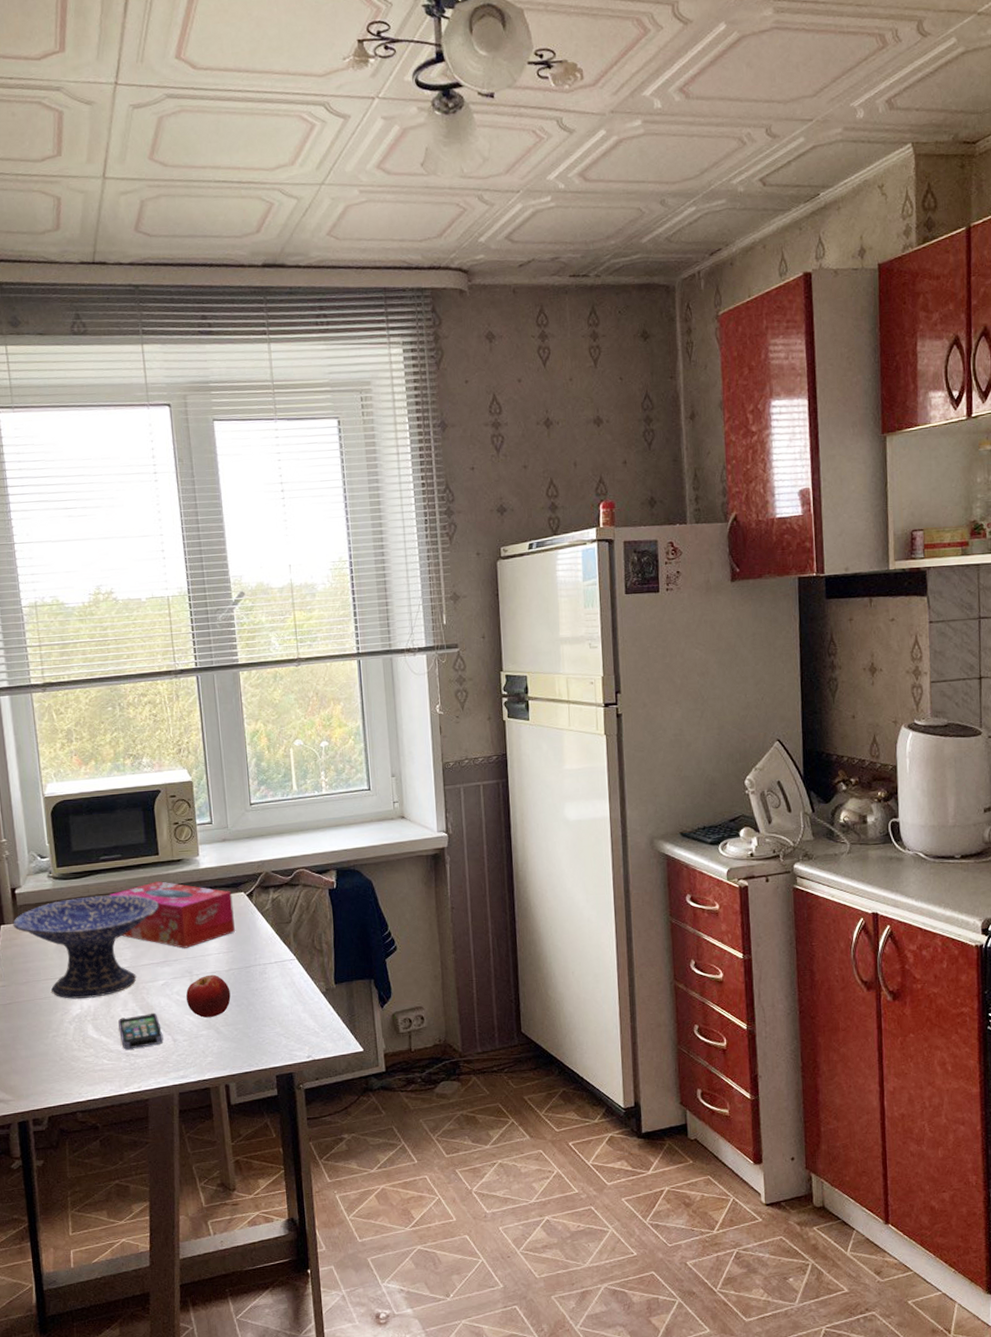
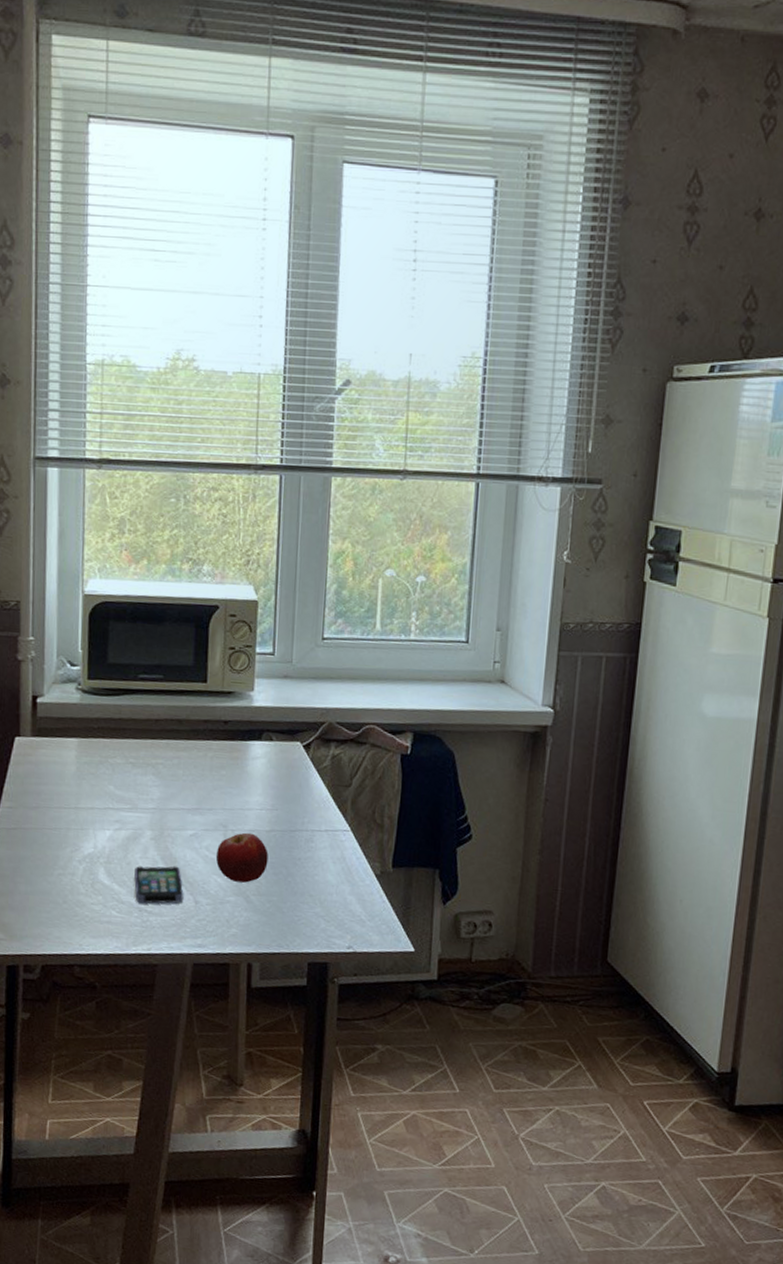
decorative bowl: present [13,894,159,999] -> none [29,718,199,838]
tissue box: present [108,881,235,948] -> none [142,713,286,797]

